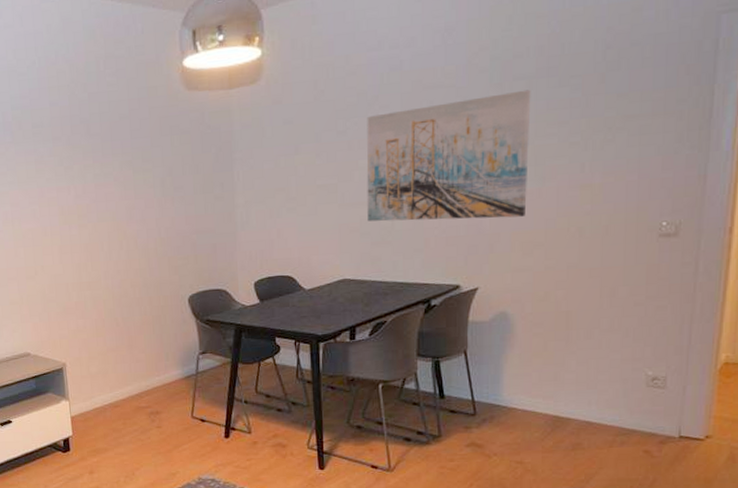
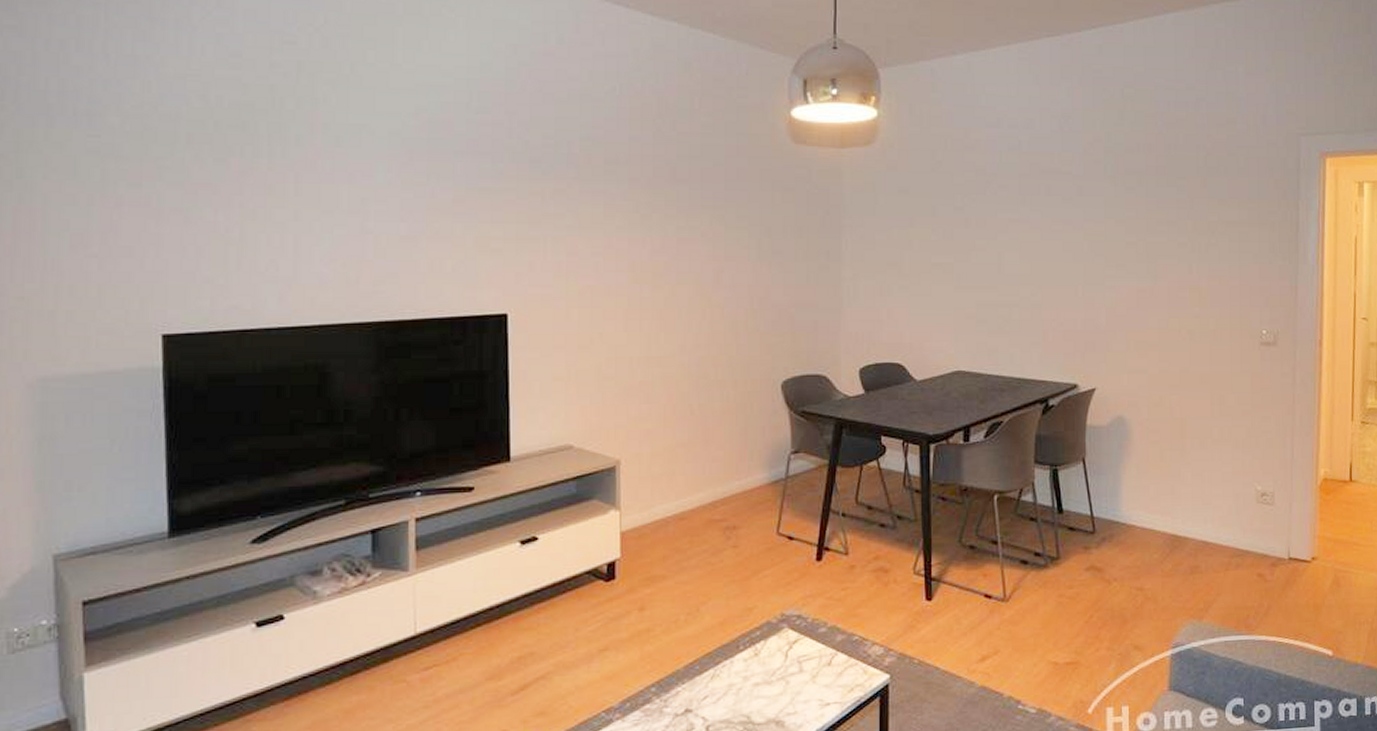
wall art: present [366,89,531,222] -> none [984,185,1142,315]

